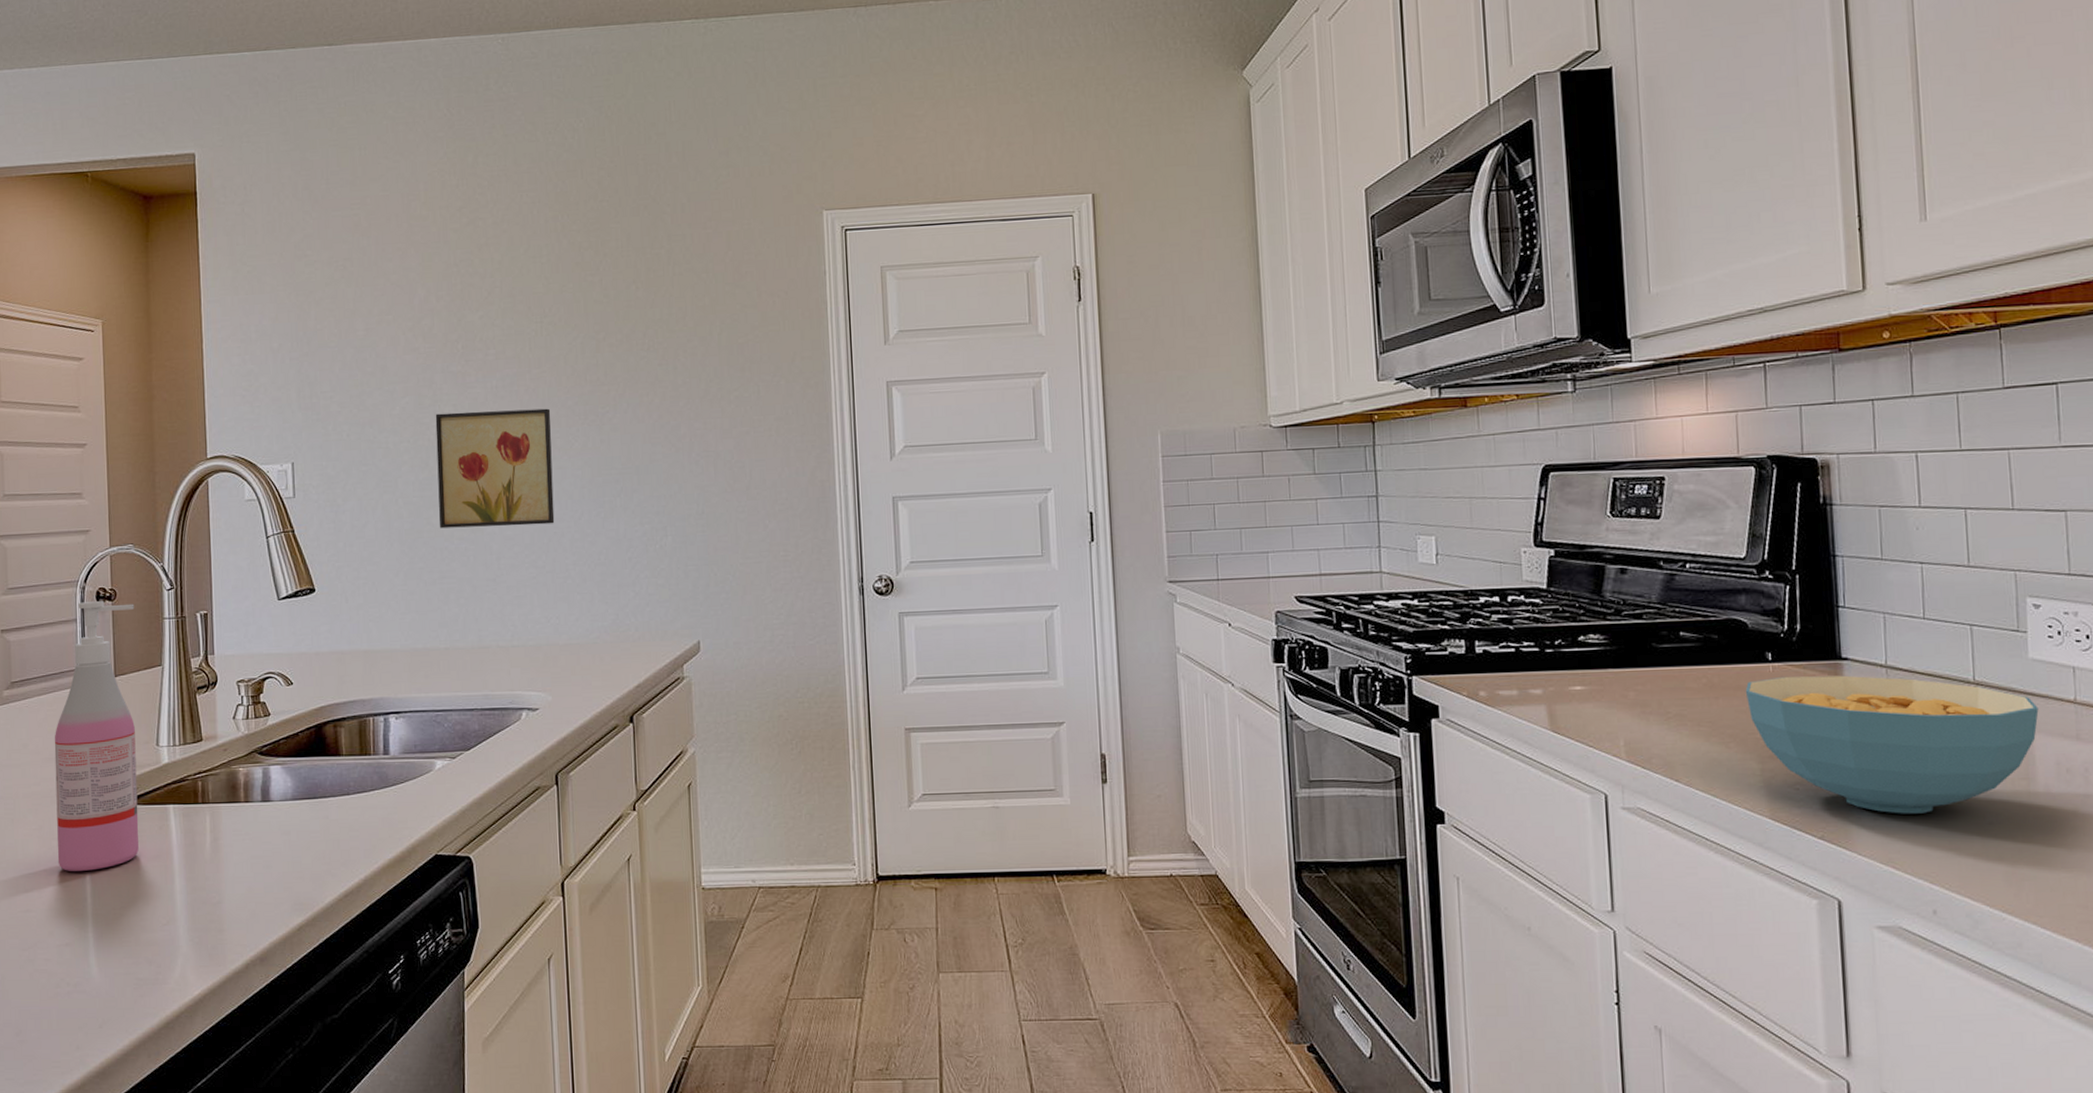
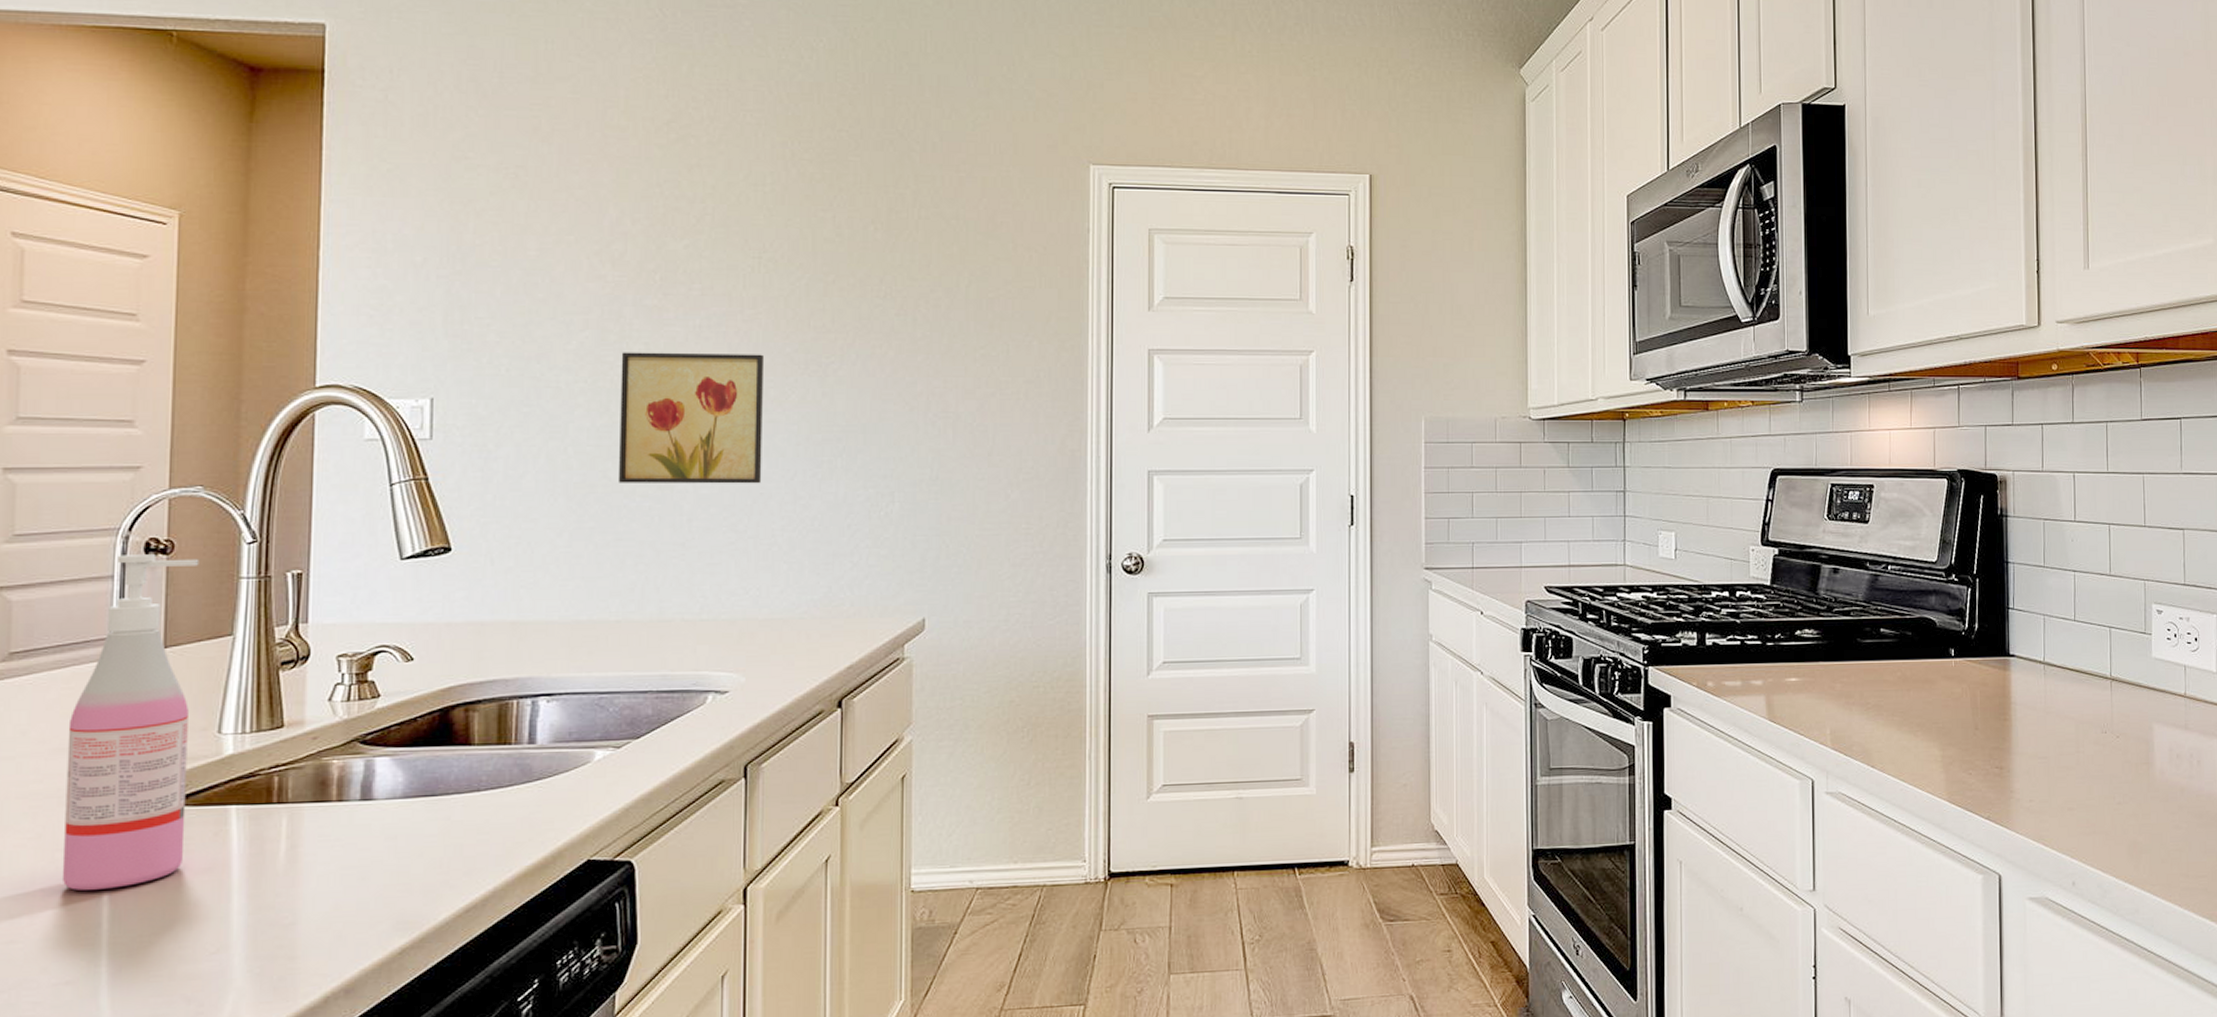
cereal bowl: present [1745,675,2039,814] -> none [1932,670,2158,796]

